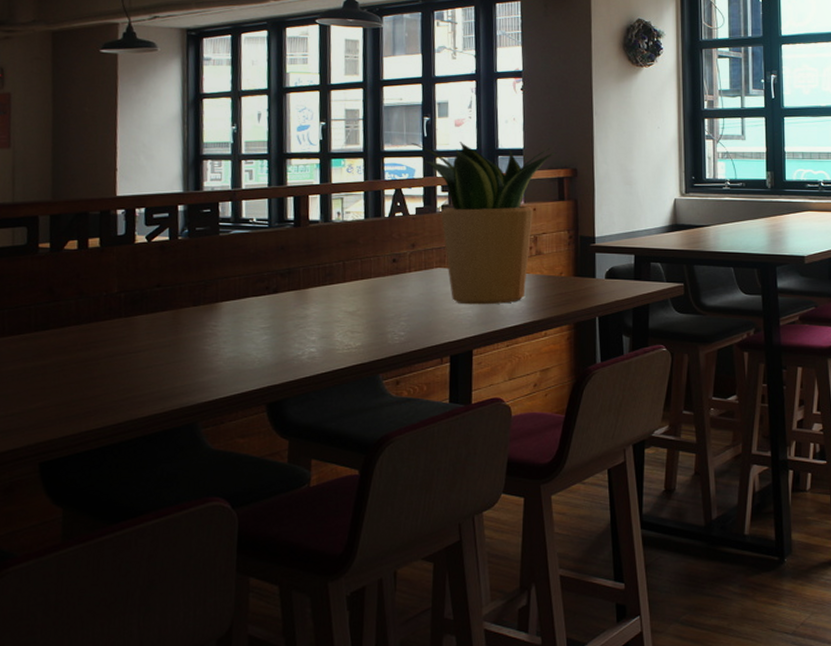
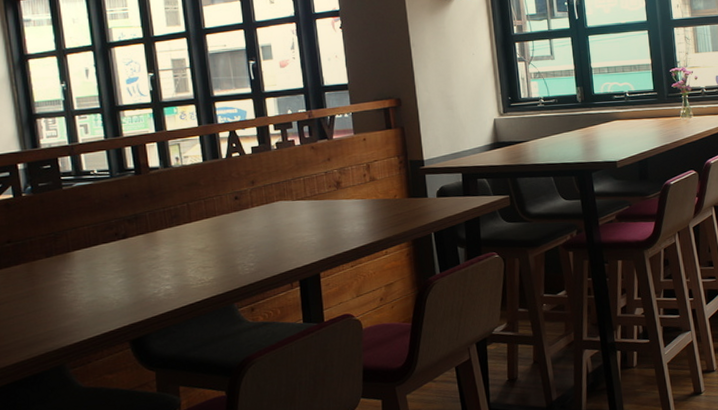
potted plant: present [411,142,557,305] -> none [240,81,380,233]

